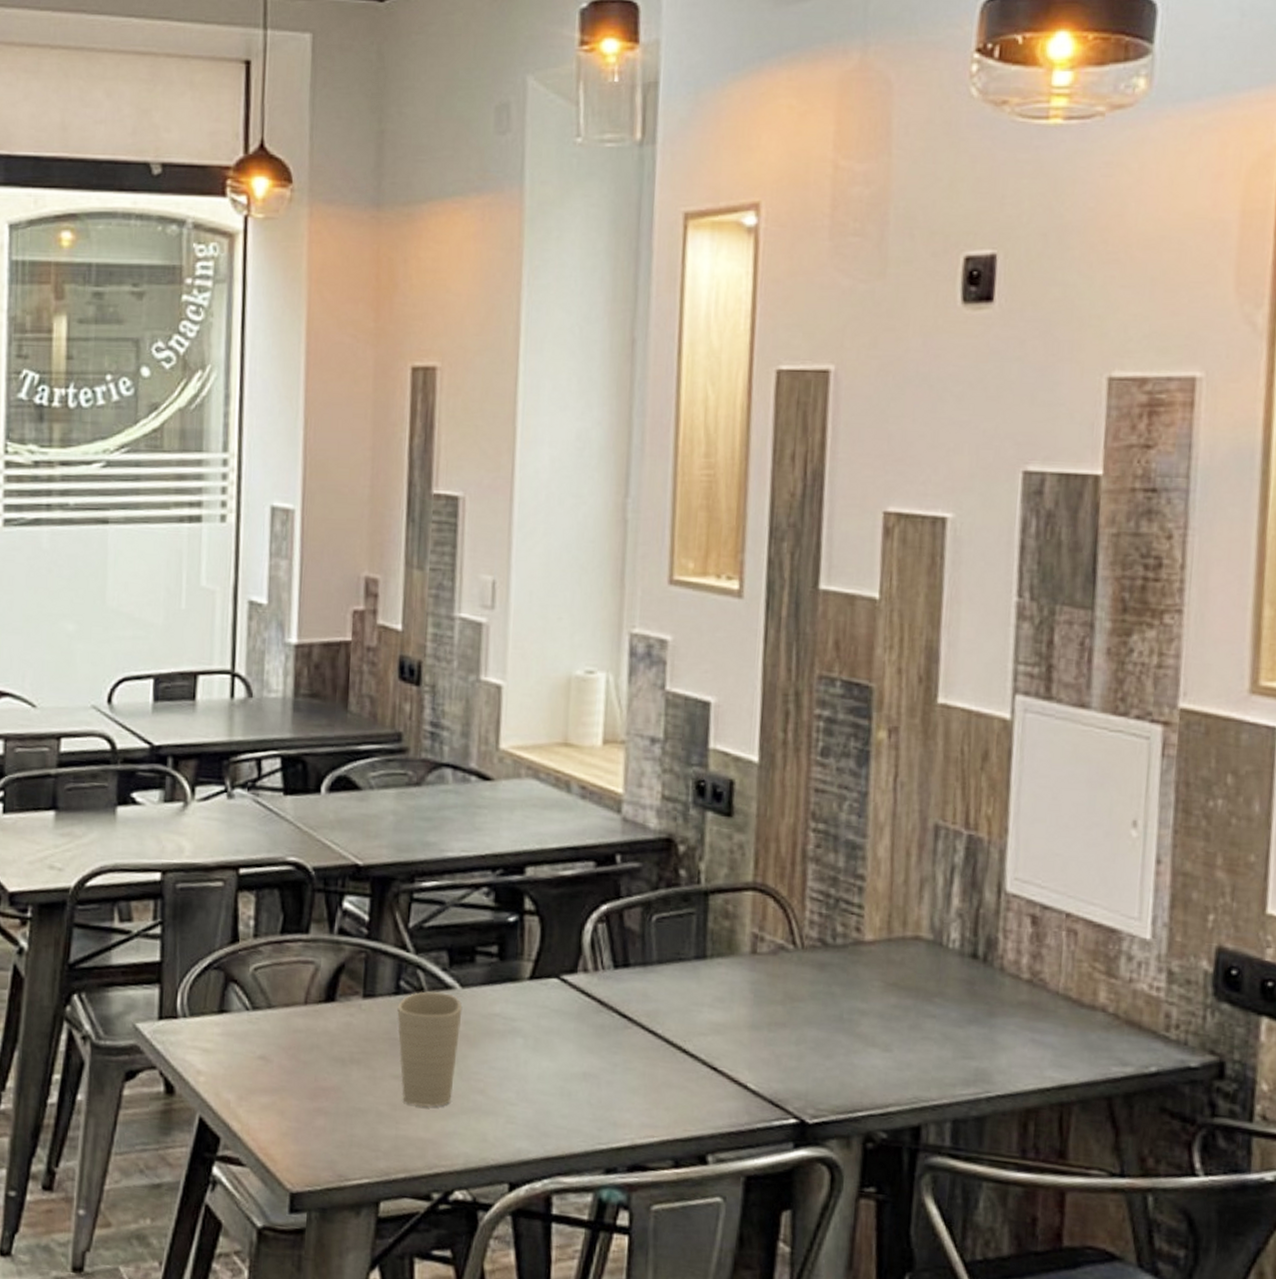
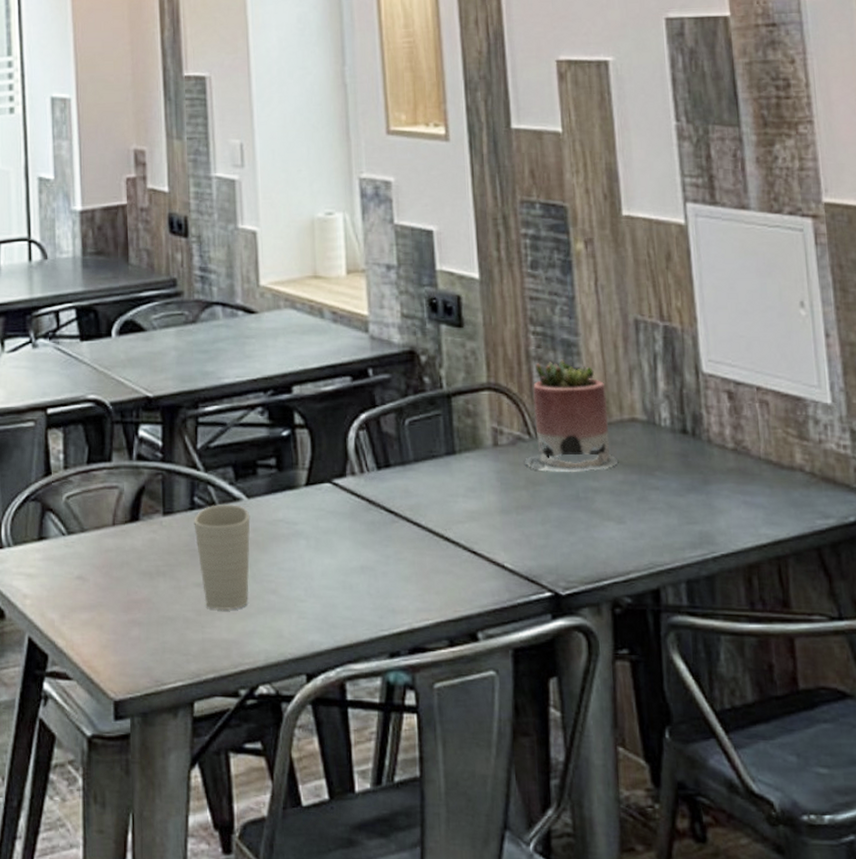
succulent planter: none [784,863,894,991] -> present [524,359,619,472]

